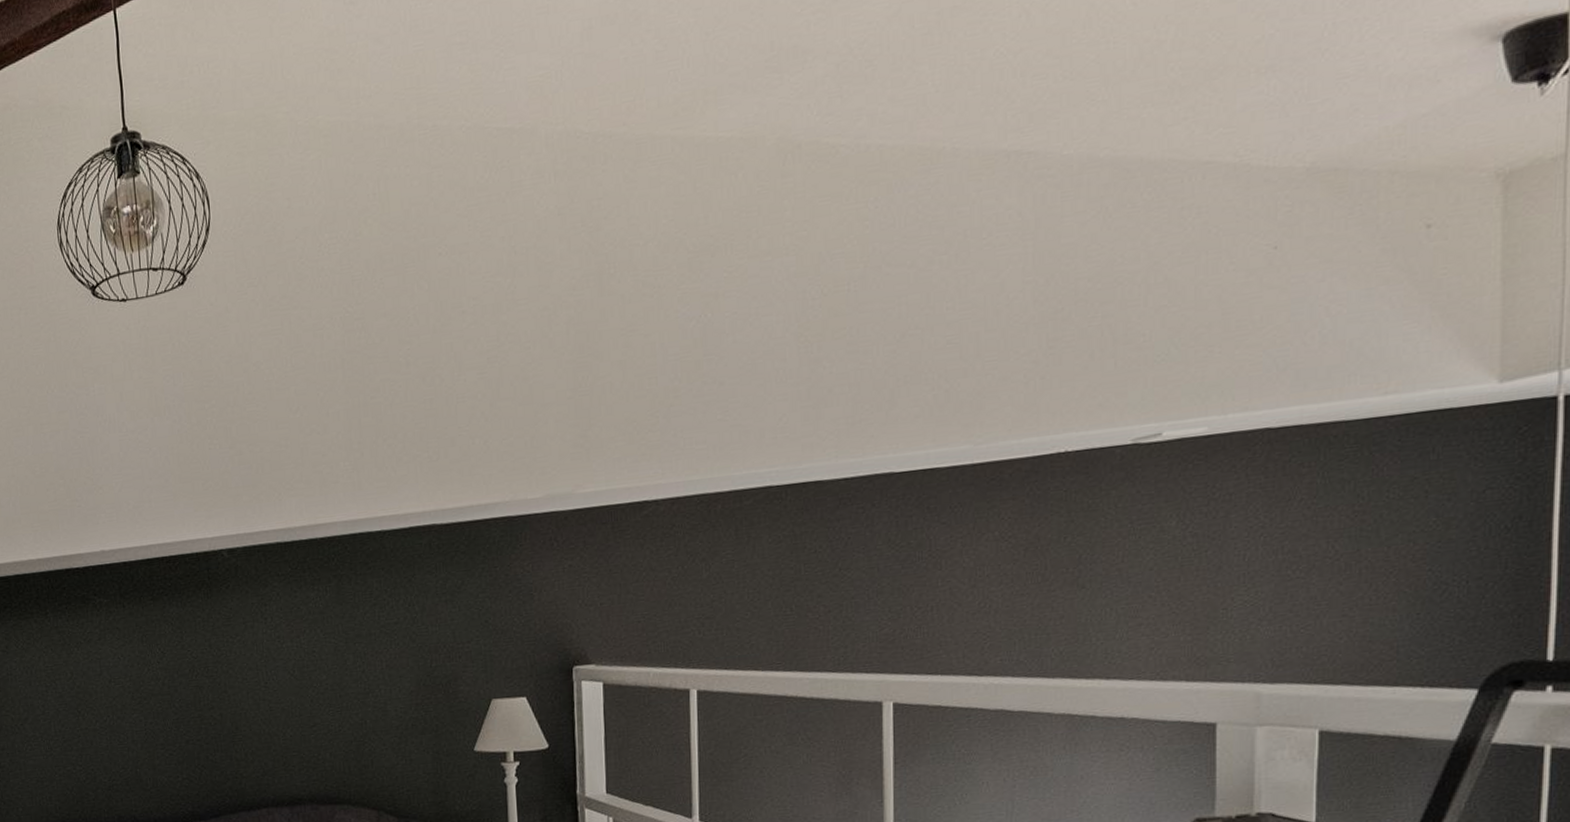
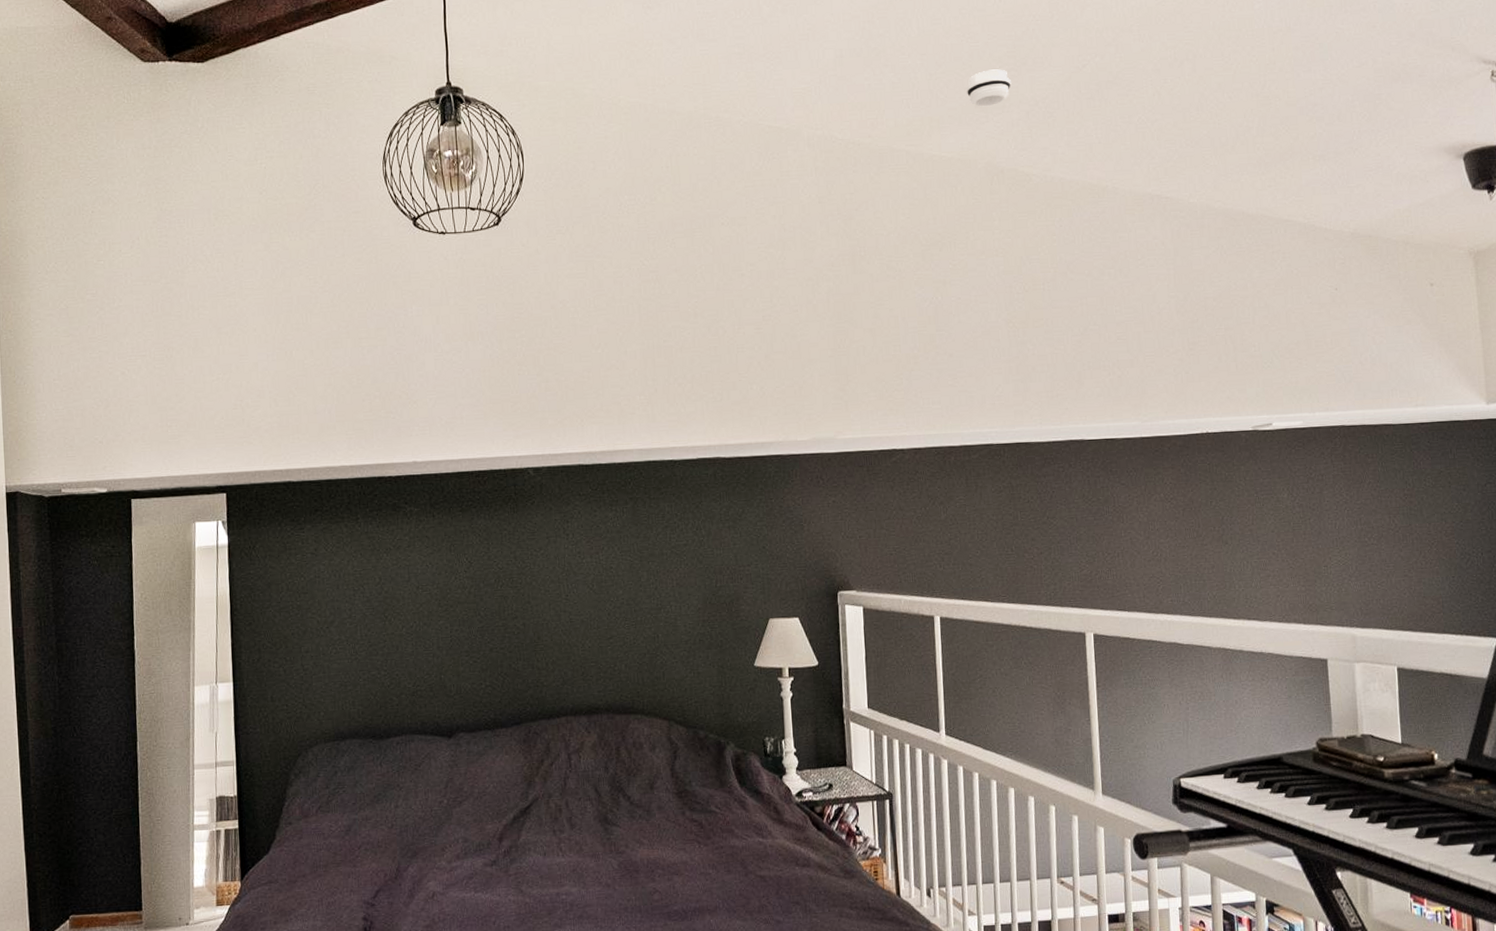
smoke detector: none [755,12,817,67] -> present [966,69,1011,107]

